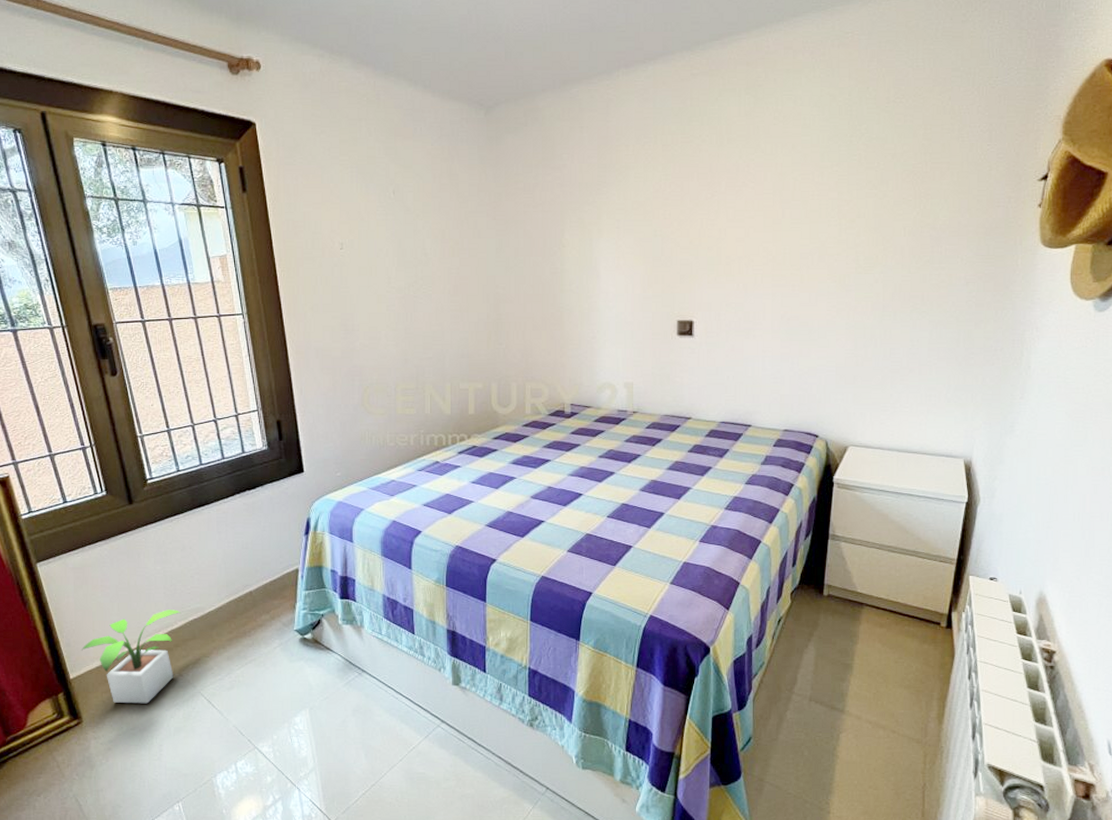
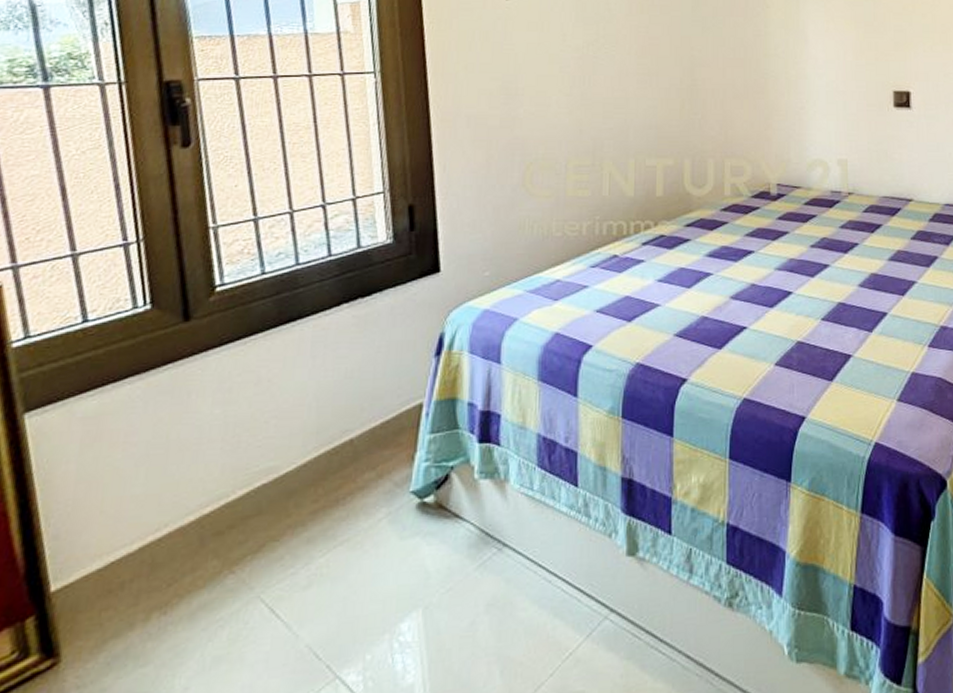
potted plant: present [81,610,181,704] -> none [75,472,243,625]

